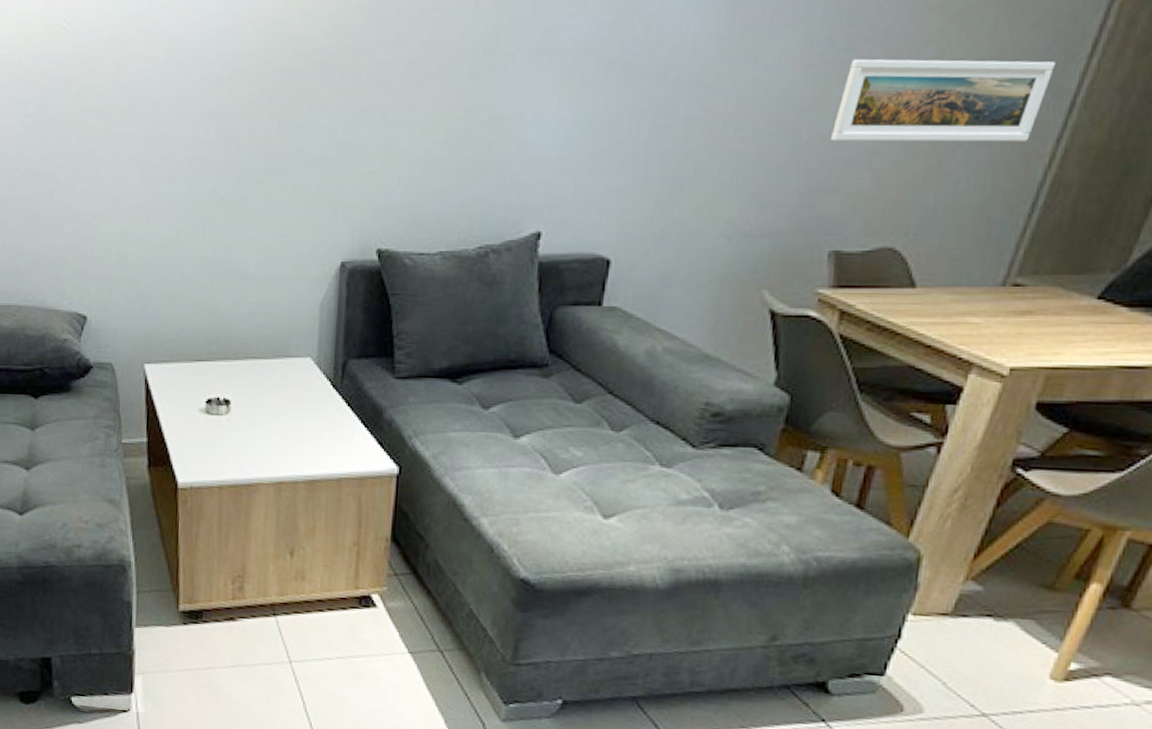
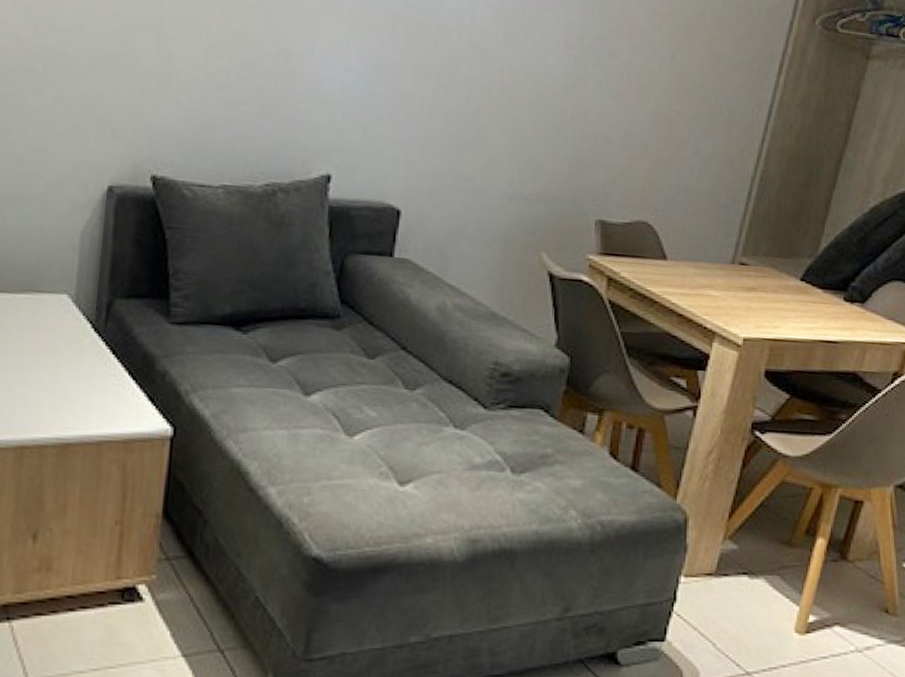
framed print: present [830,58,1055,142] -> none [591,48,755,140]

